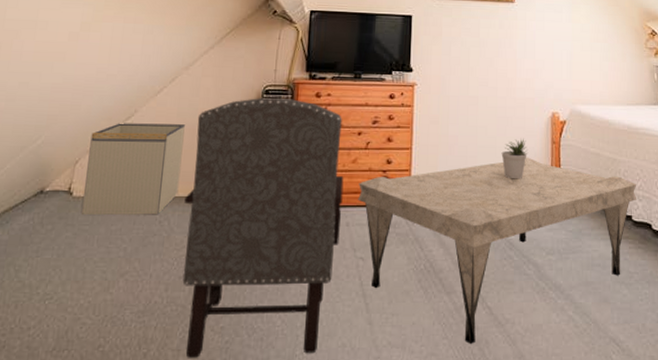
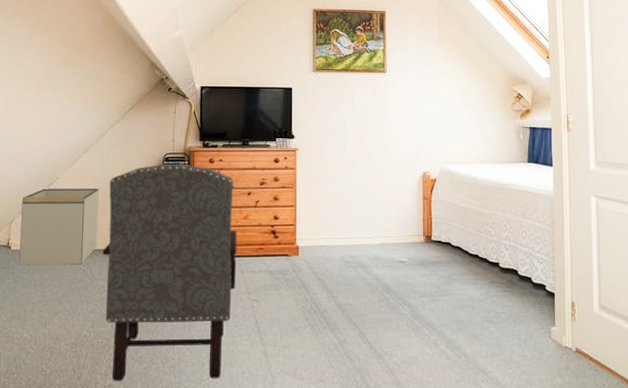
coffee table: present [358,157,637,345] -> none [250,212,504,373]
potted plant: present [501,138,527,179] -> none [377,195,401,232]

